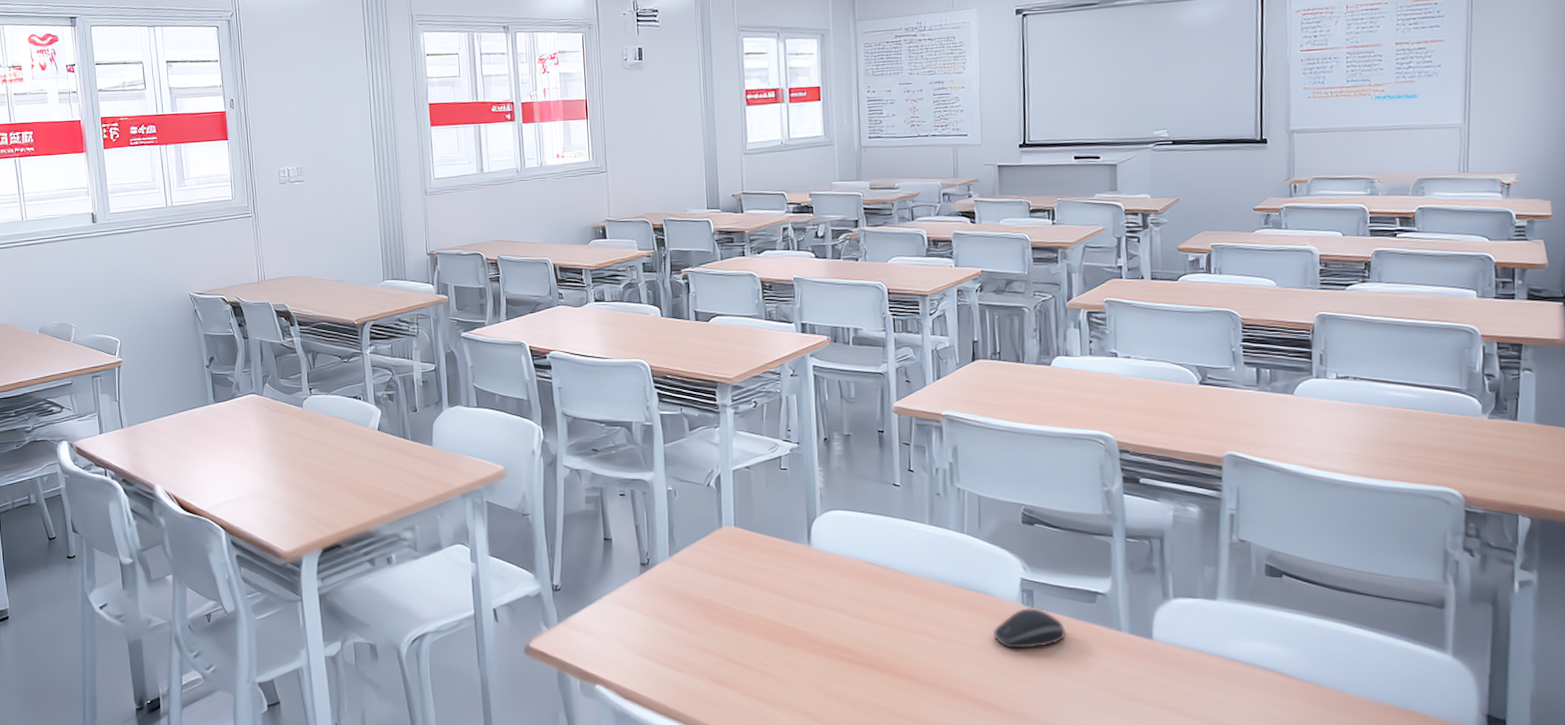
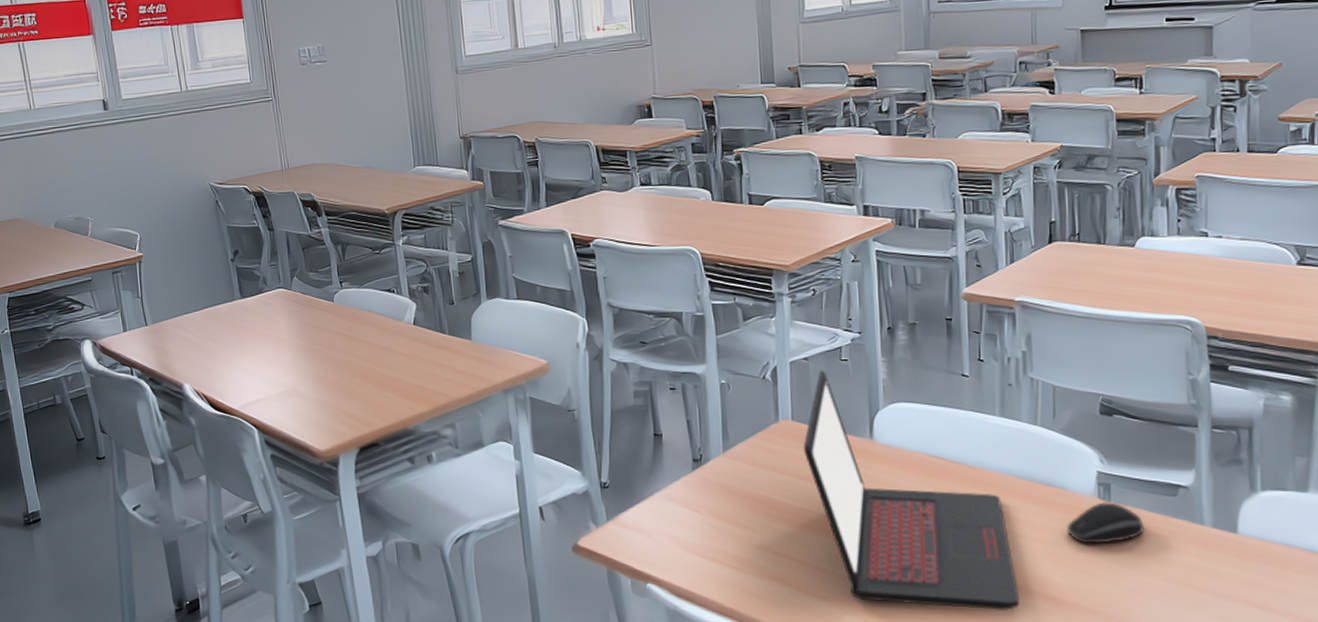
laptop: none [745,478,950,713] -> present [803,370,1020,610]

